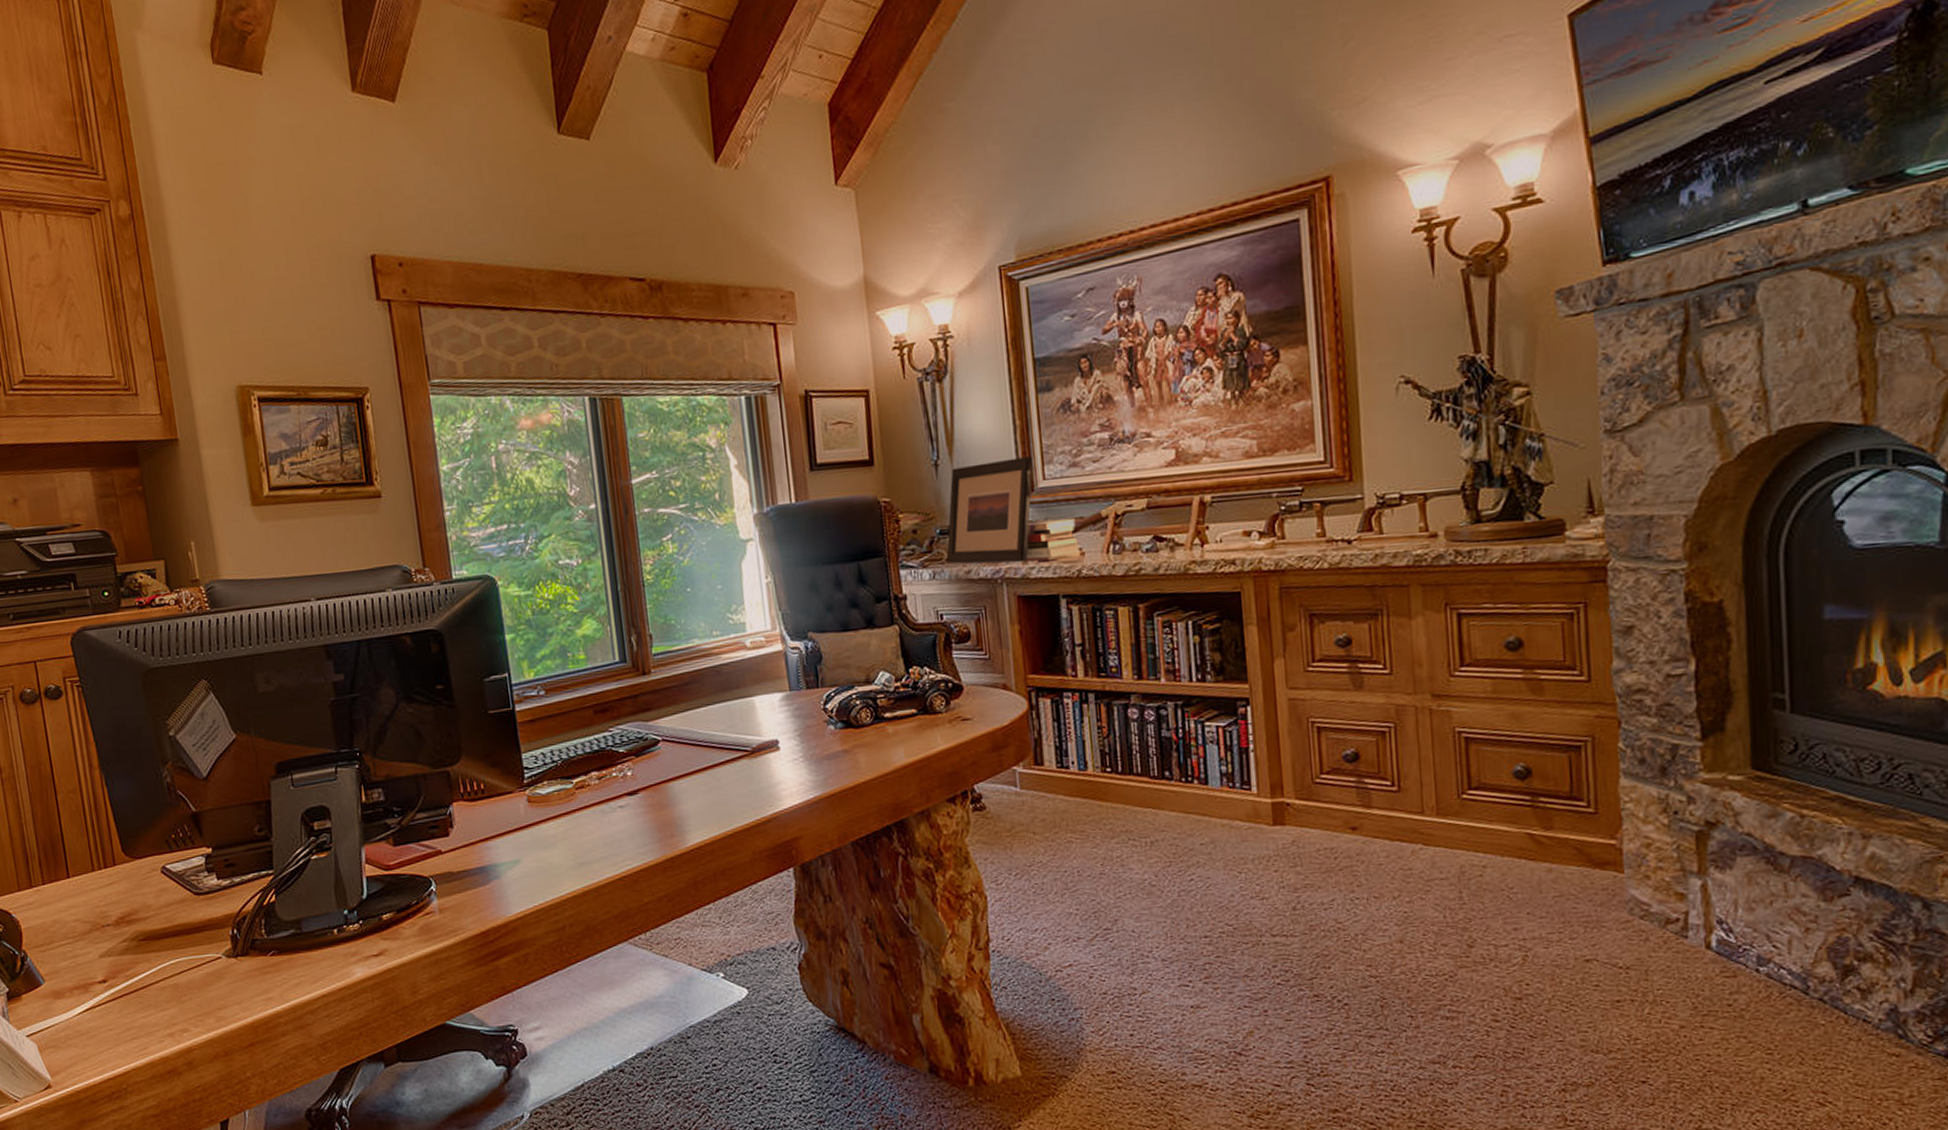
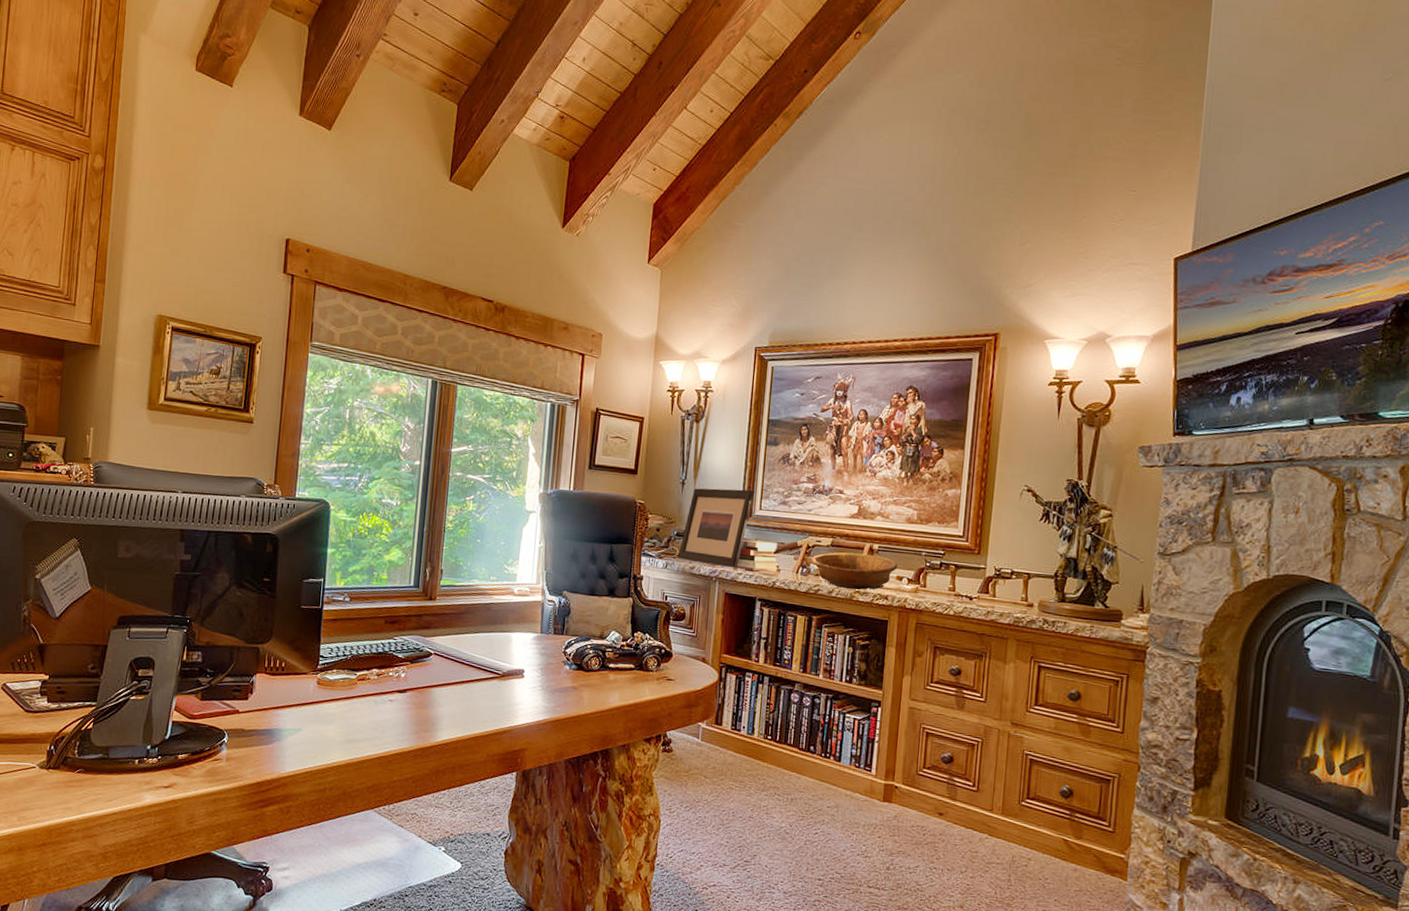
decorative bowl: none [1124,508,1242,562] -> present [812,552,898,591]

